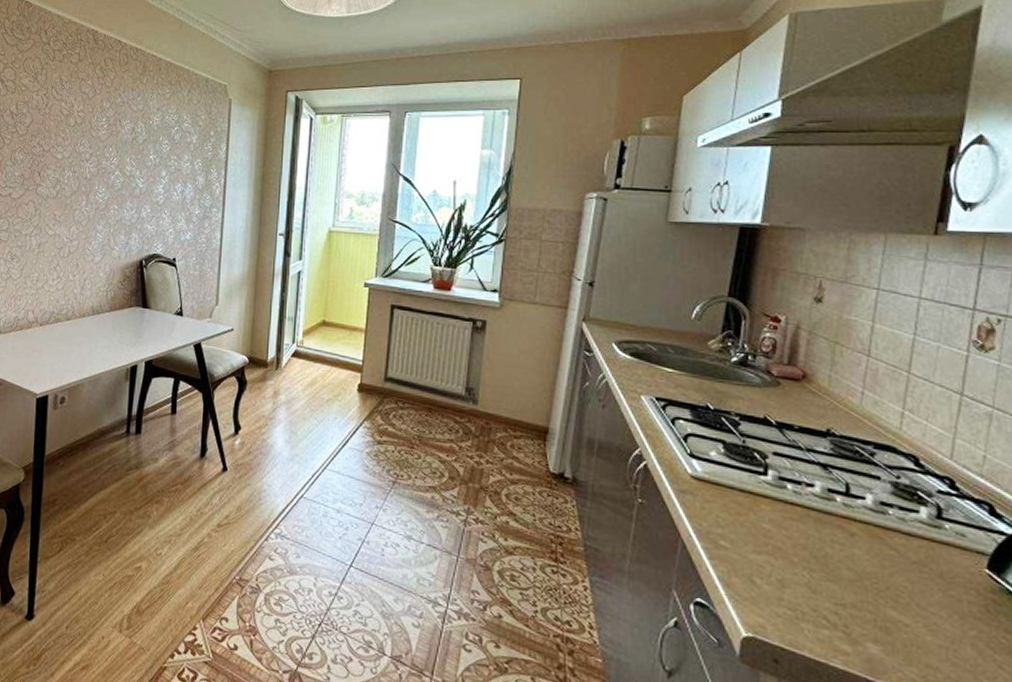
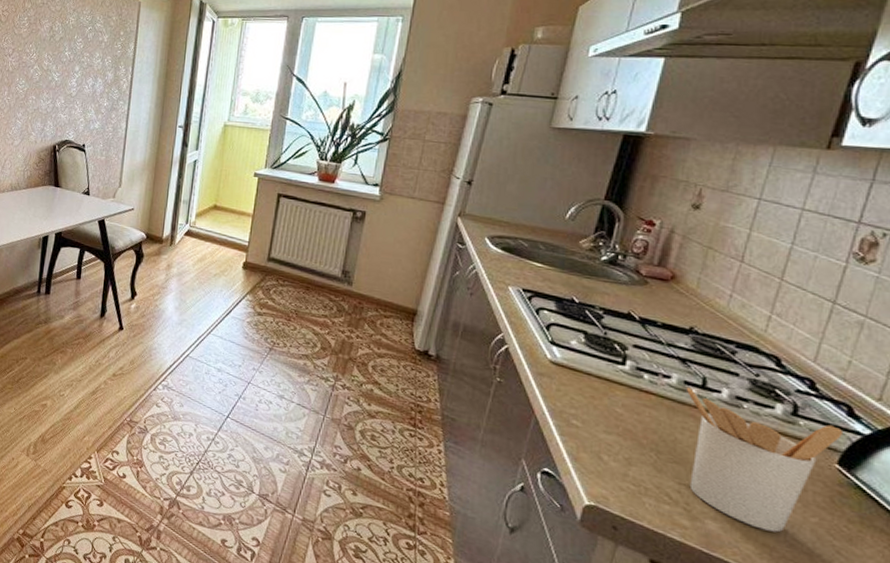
utensil holder: none [832,495,988,651] -> present [687,387,842,532]

